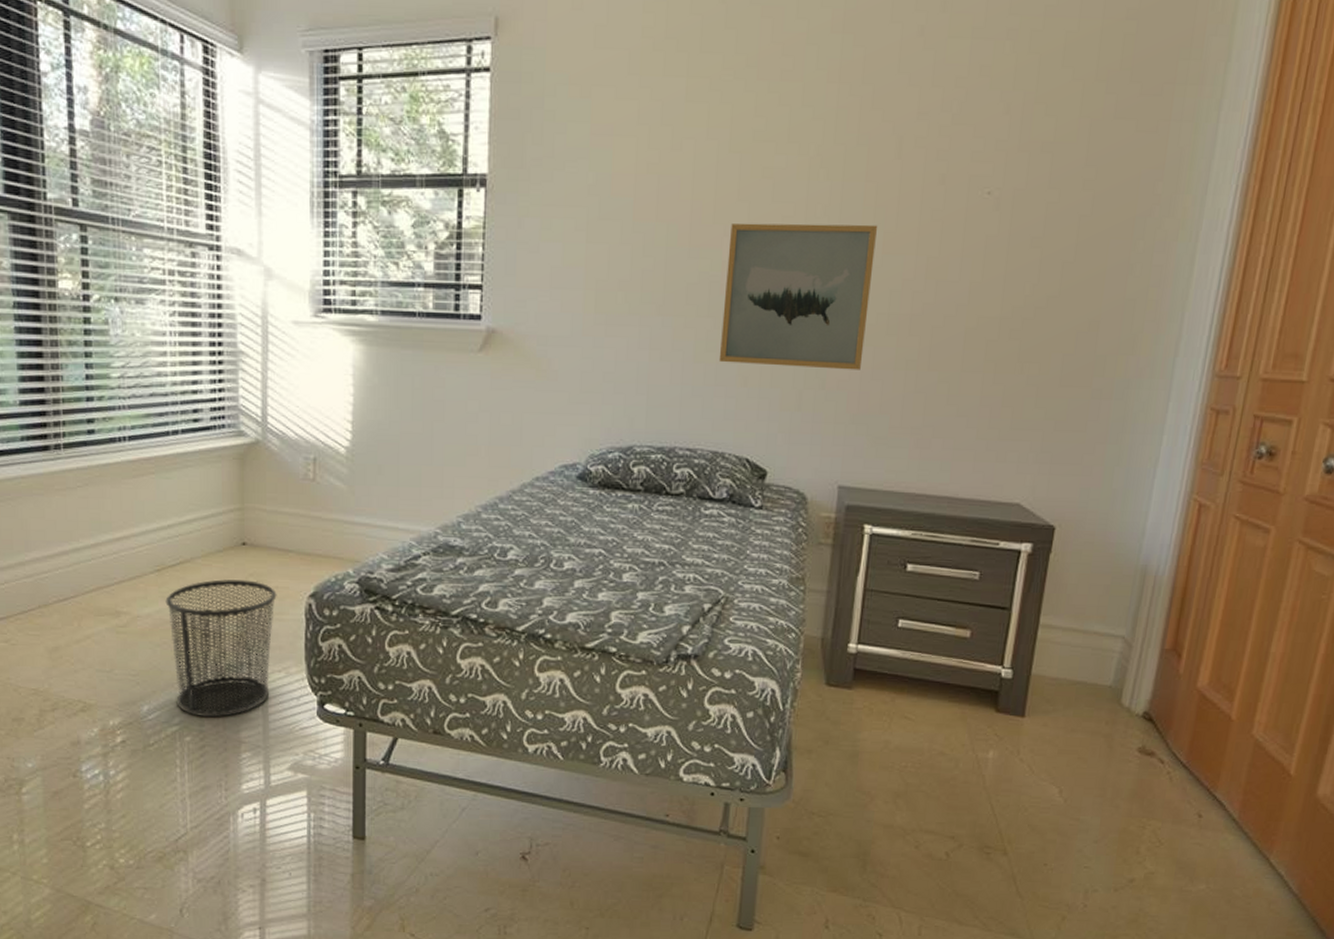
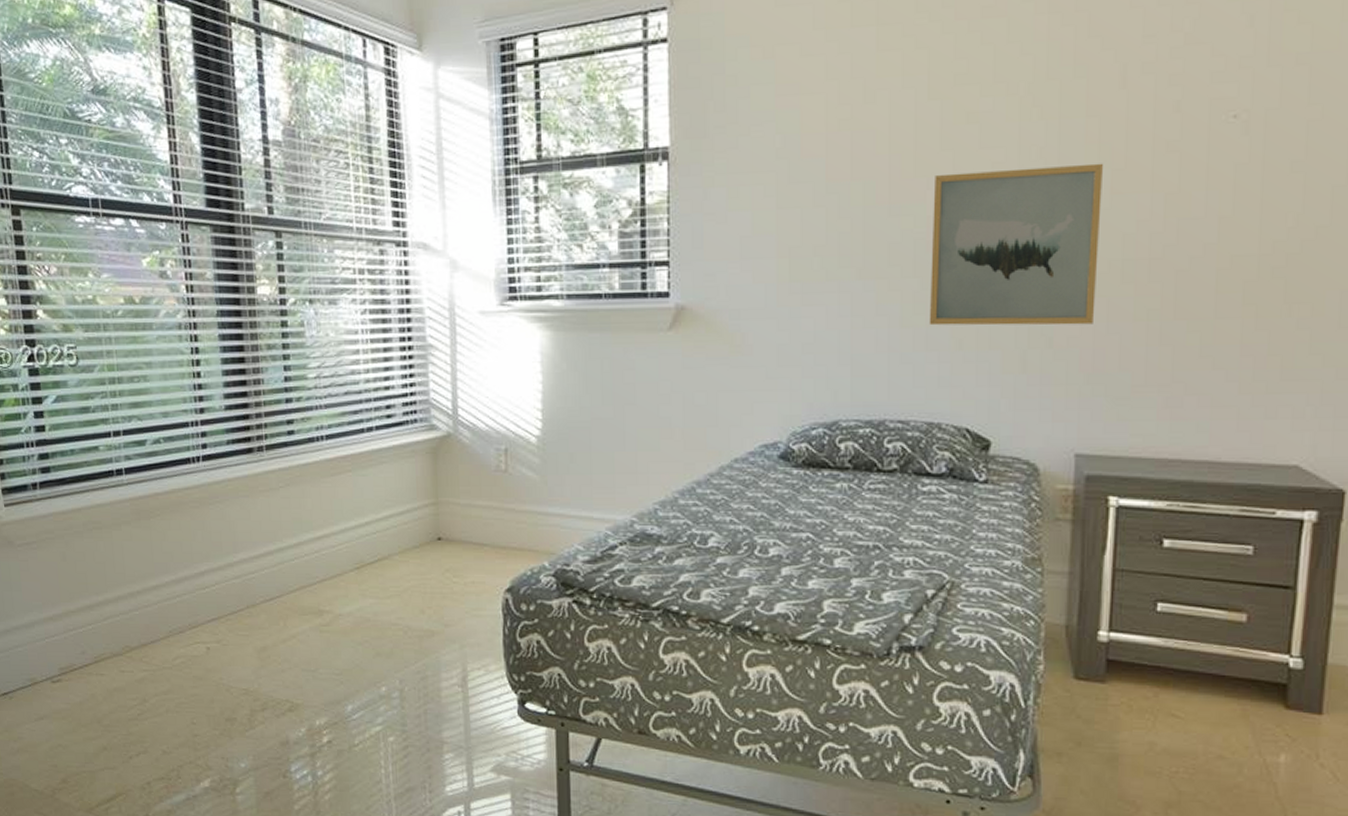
waste bin: present [165,579,277,717] -> none [365,576,474,716]

